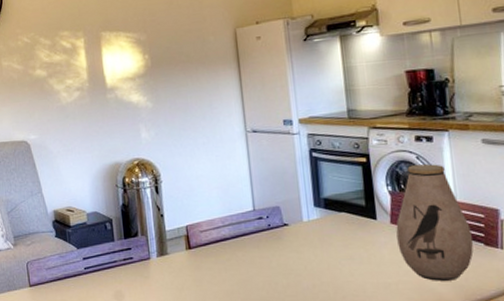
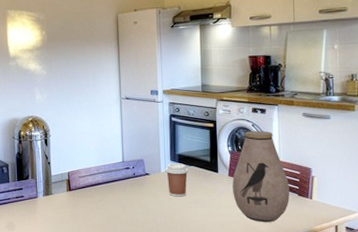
coffee cup: none [308,209,339,252] -> present [165,163,189,197]

